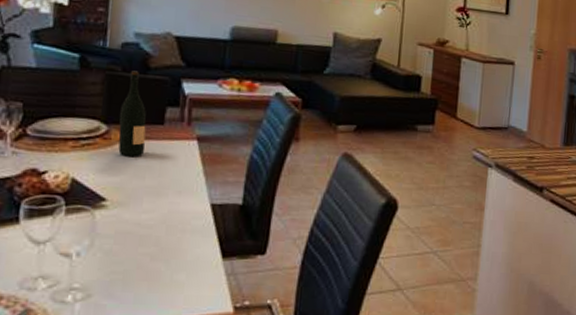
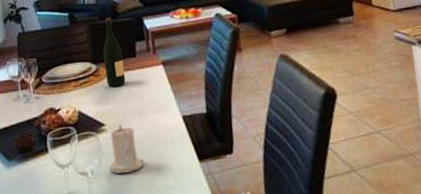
candle: none [102,202,151,261] -> present [109,124,144,174]

